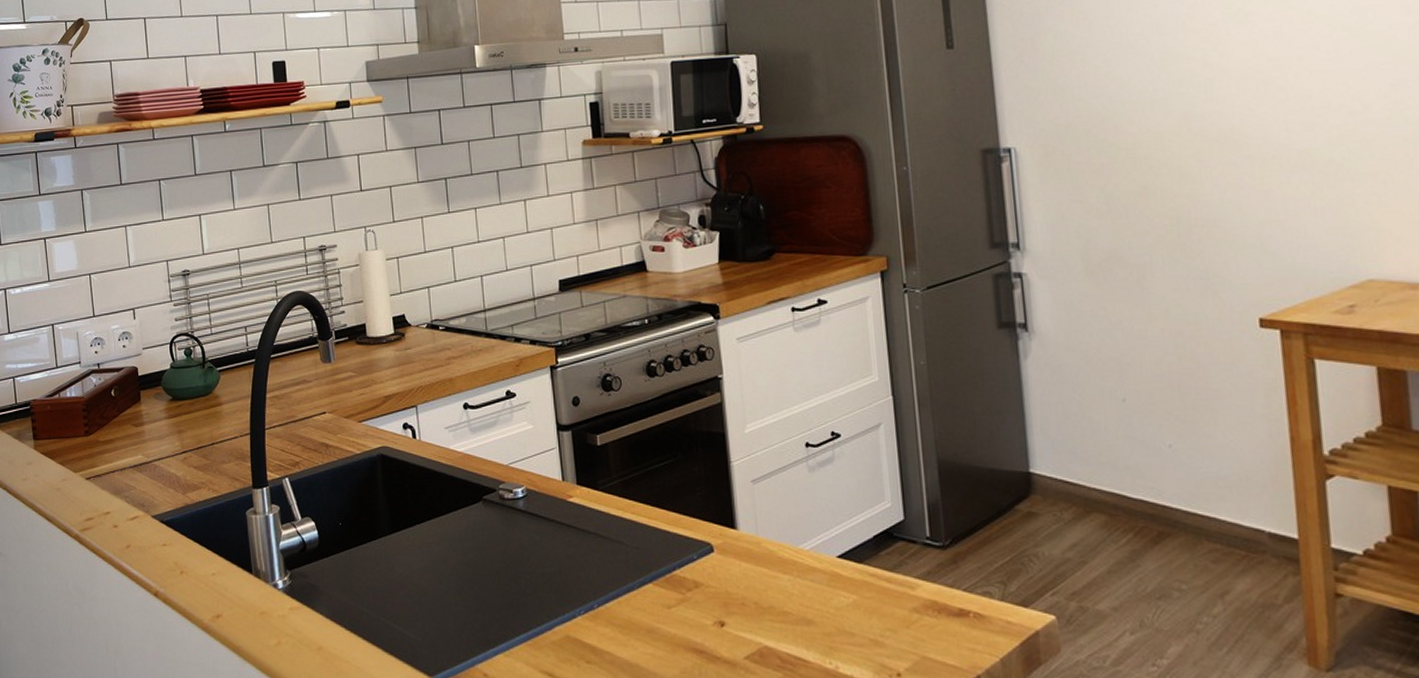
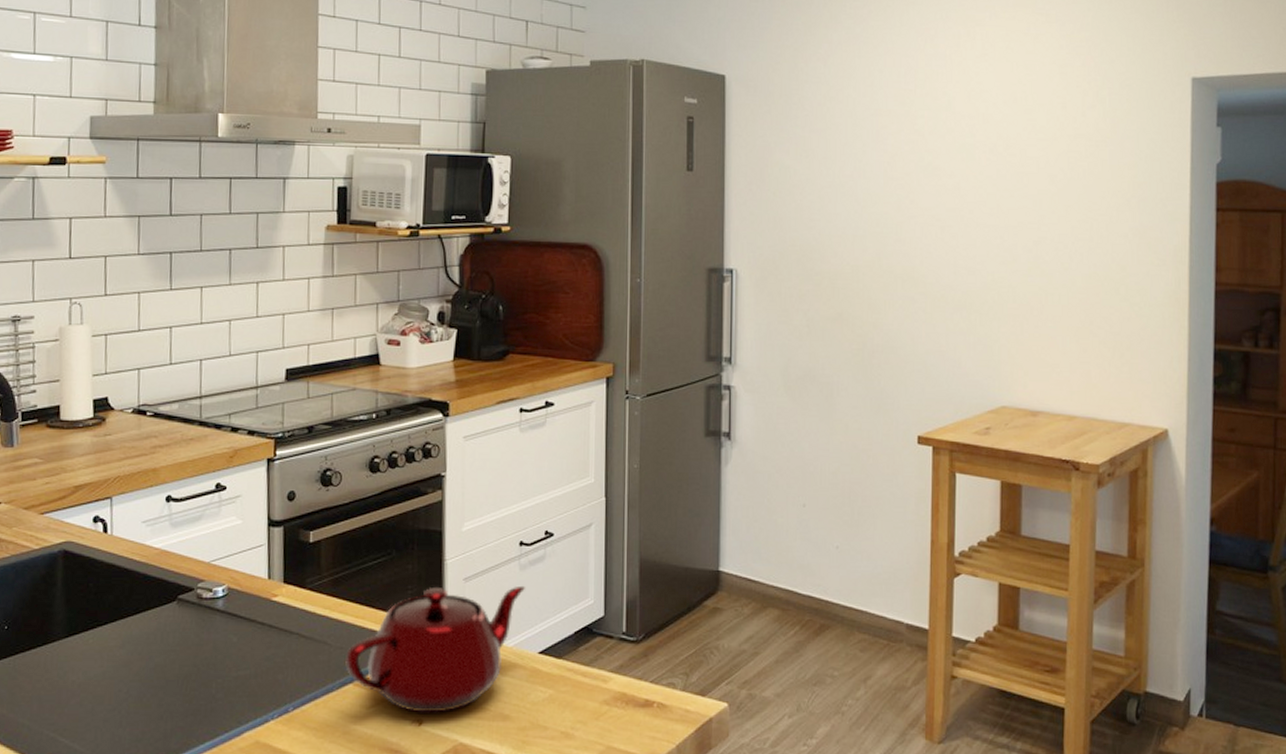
teapot: none [642,487,816,615] -> present [345,585,525,713]

